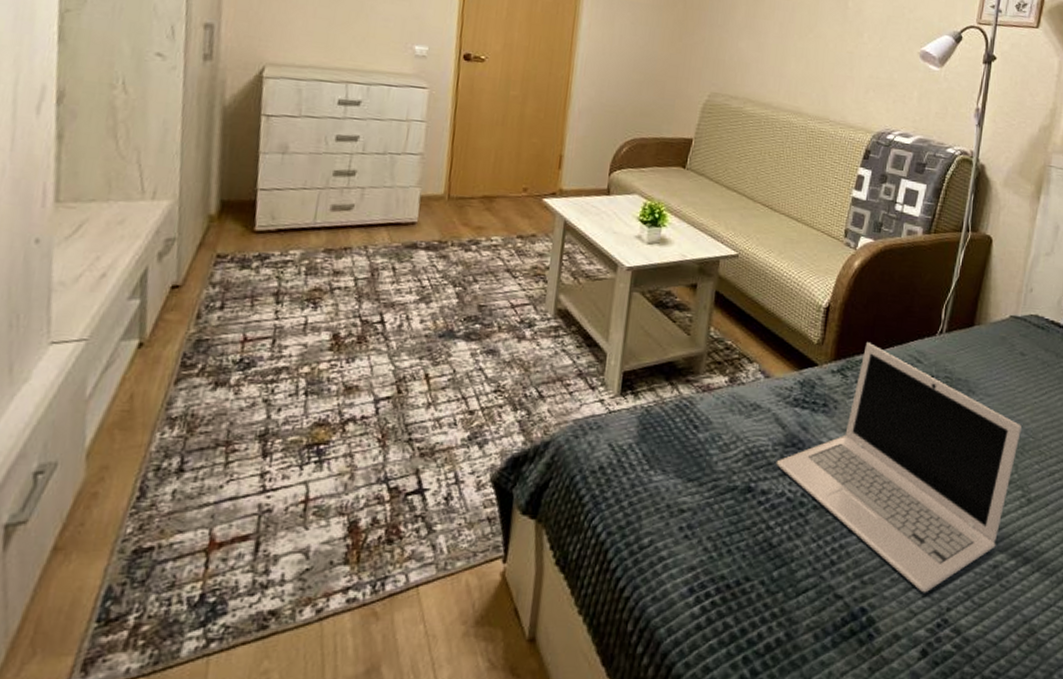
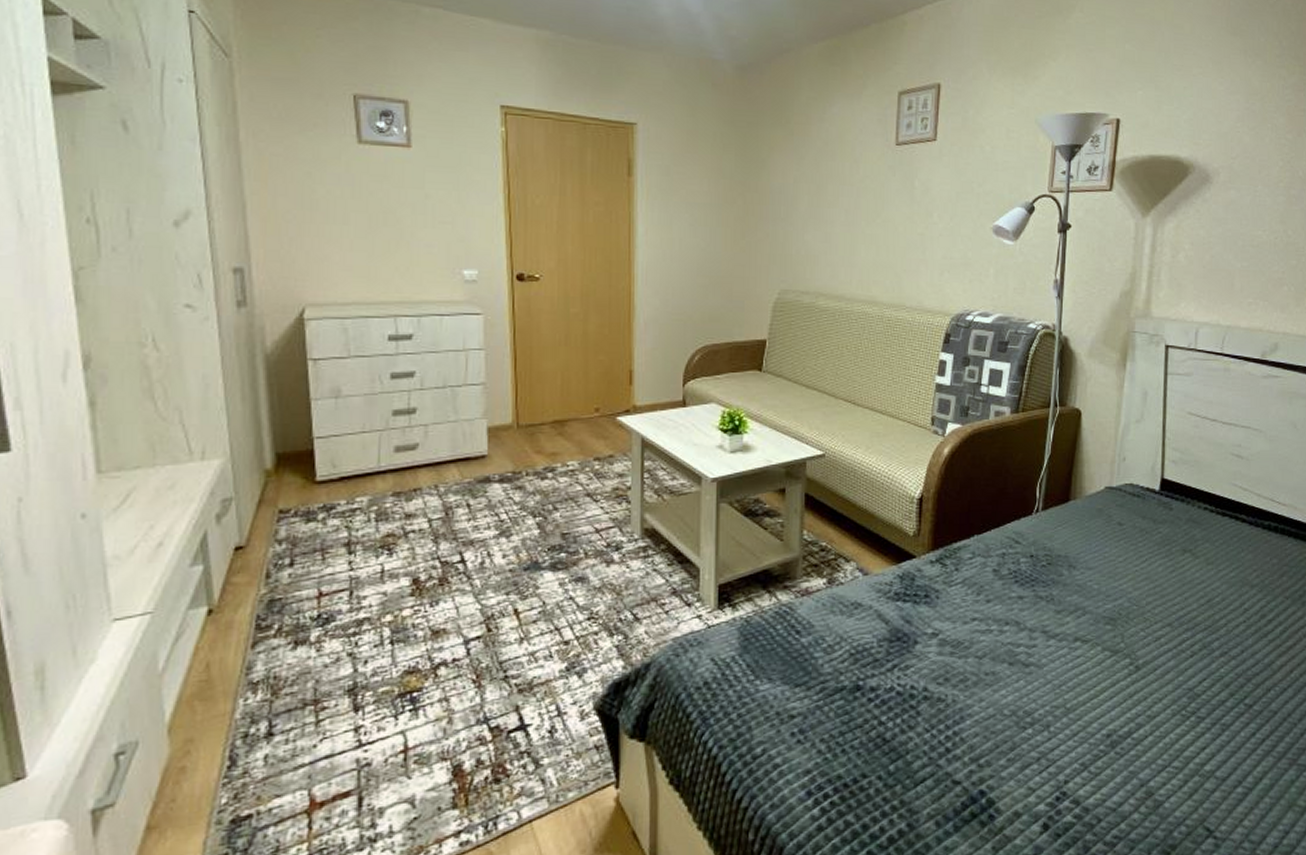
laptop: present [776,341,1022,593] -> none [882,528,1124,769]

